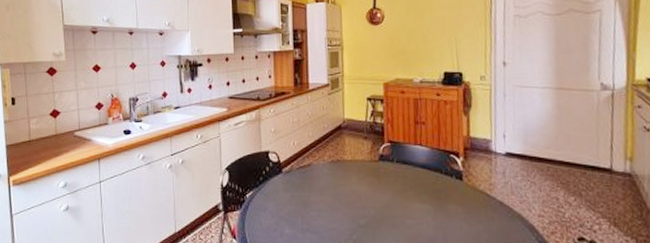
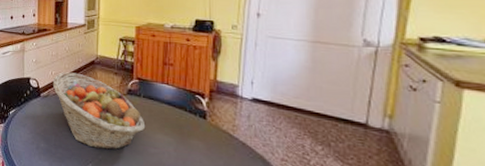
fruit basket: none [295,141,401,227] -> present [52,72,146,150]

